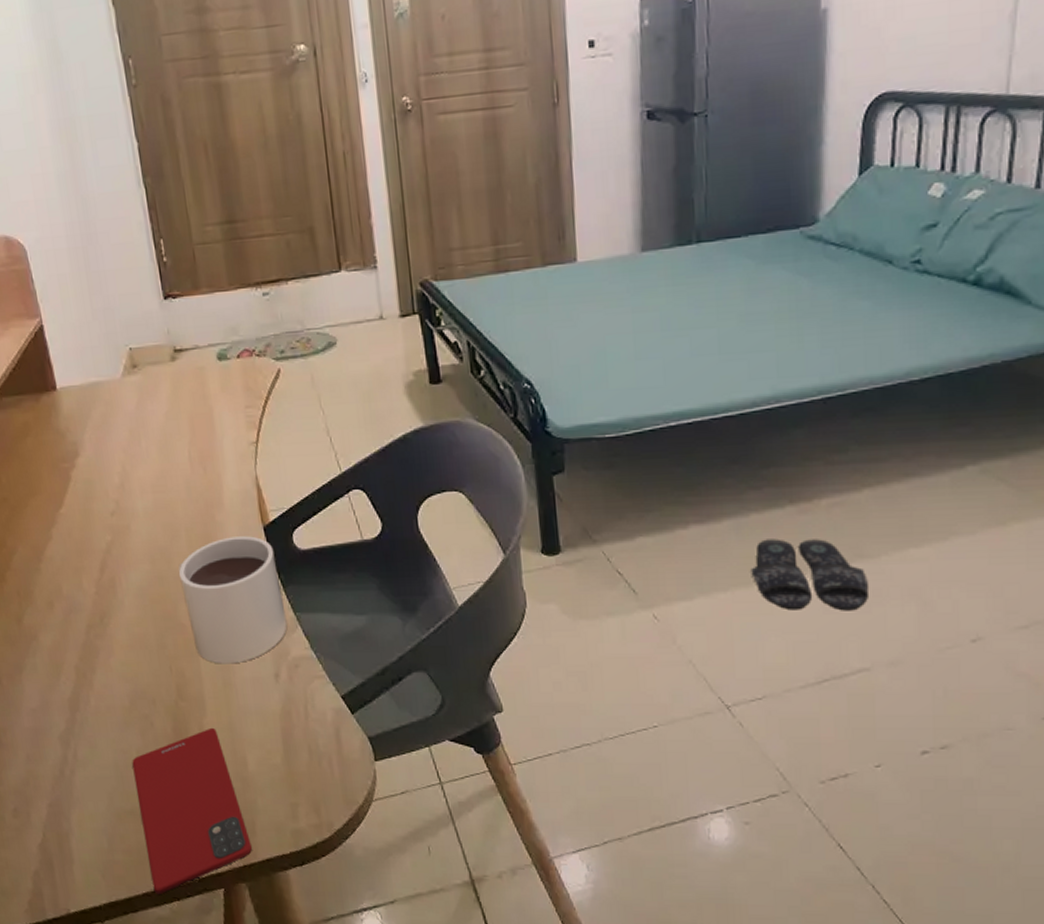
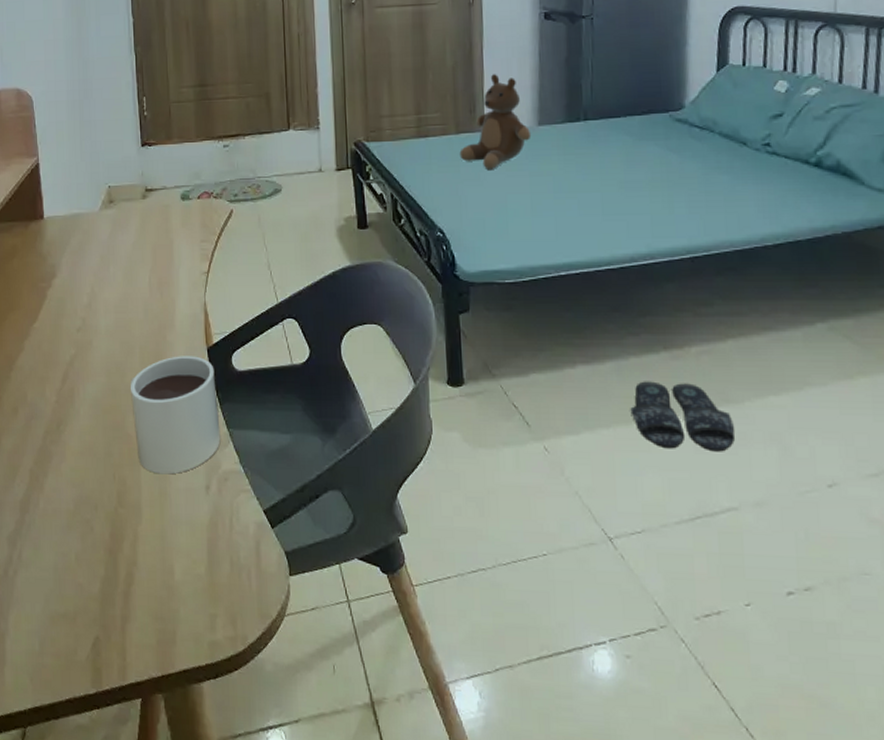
smartphone: present [132,727,252,895] -> none [70,535,171,703]
teddy bear: none [547,191,634,307] -> present [459,74,532,169]

